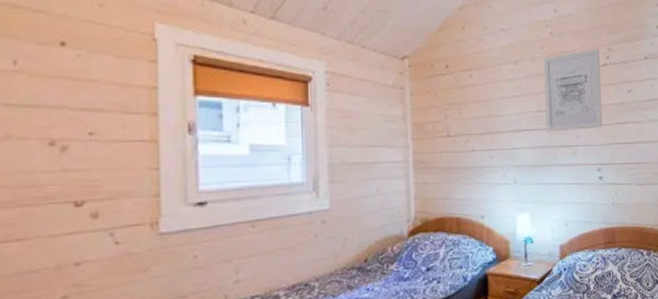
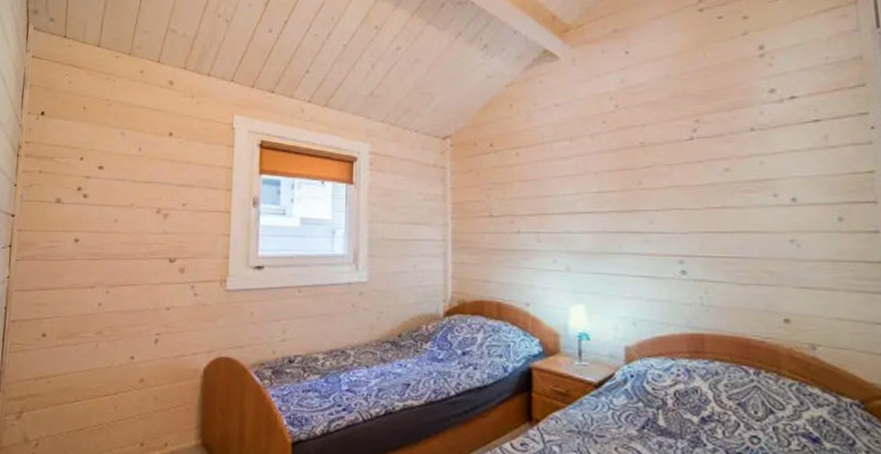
wall art: present [543,48,603,132] -> none [606,120,687,216]

